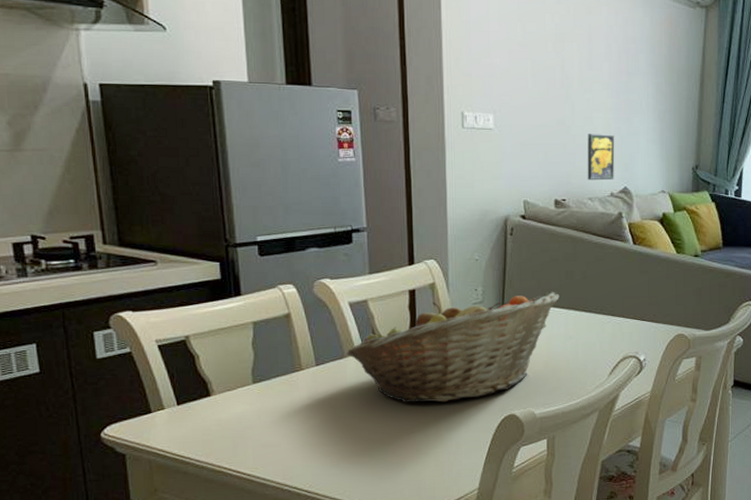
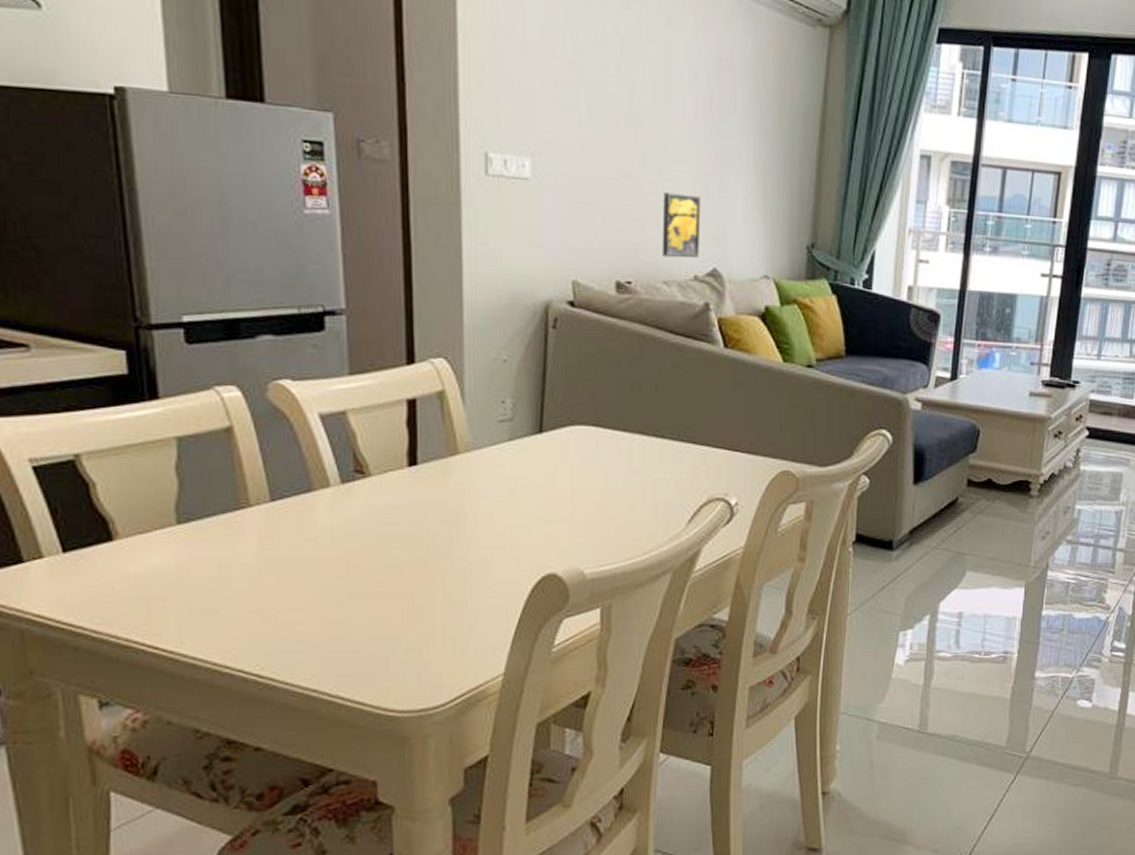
fruit basket: present [346,291,560,403] -> none [315,407,621,556]

